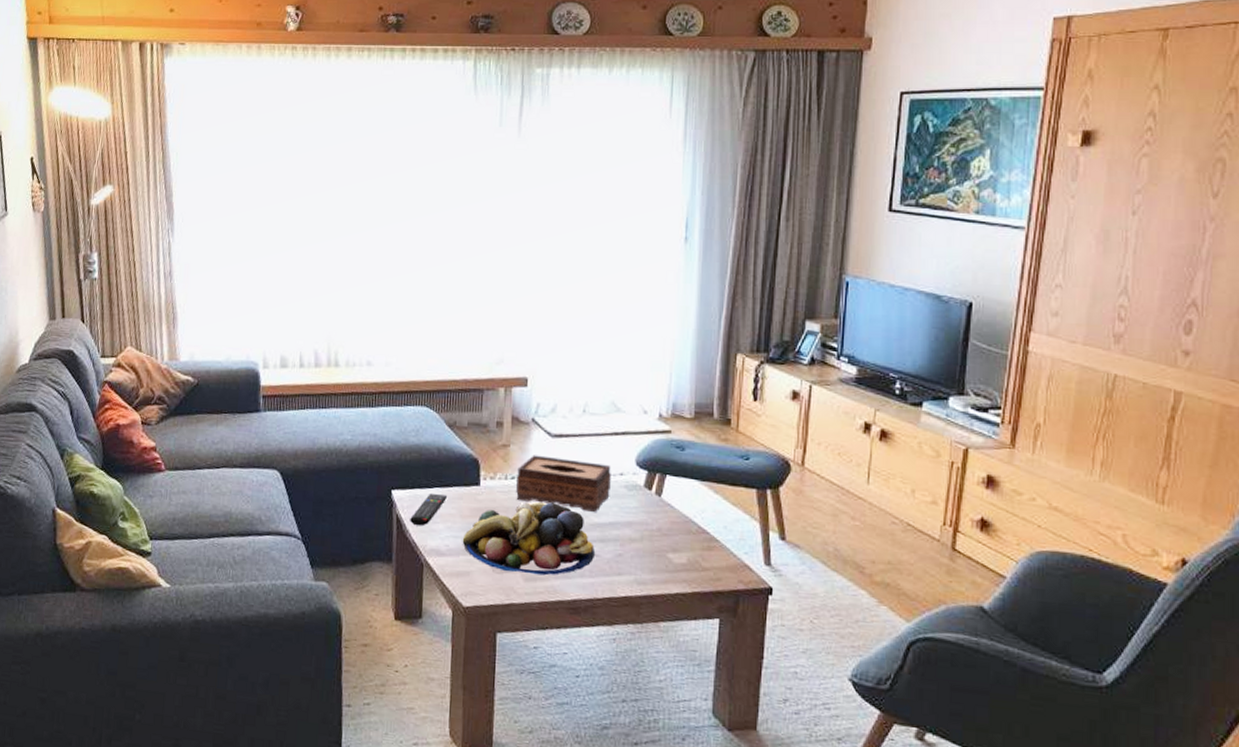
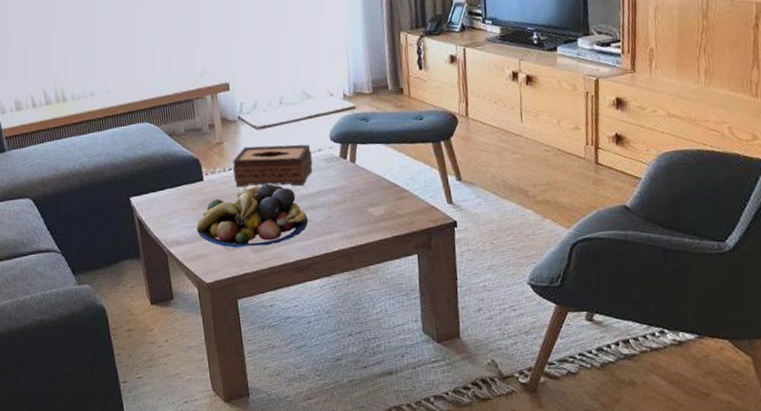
remote control: present [410,494,447,526] -> none [149,194,177,224]

